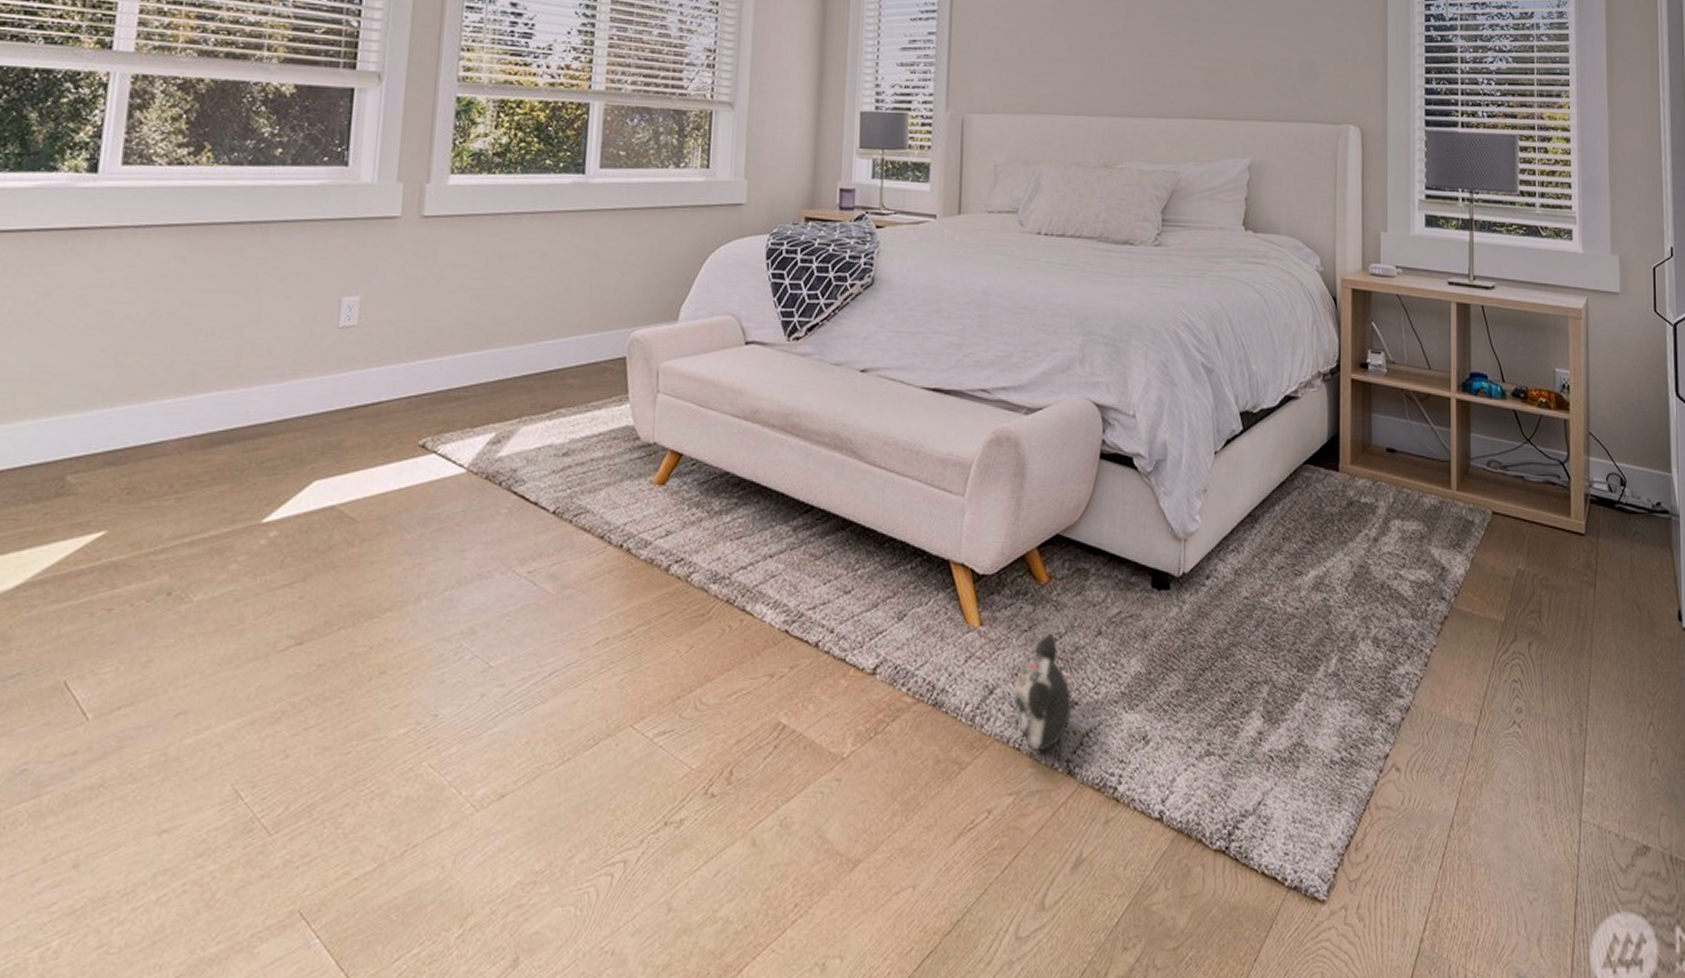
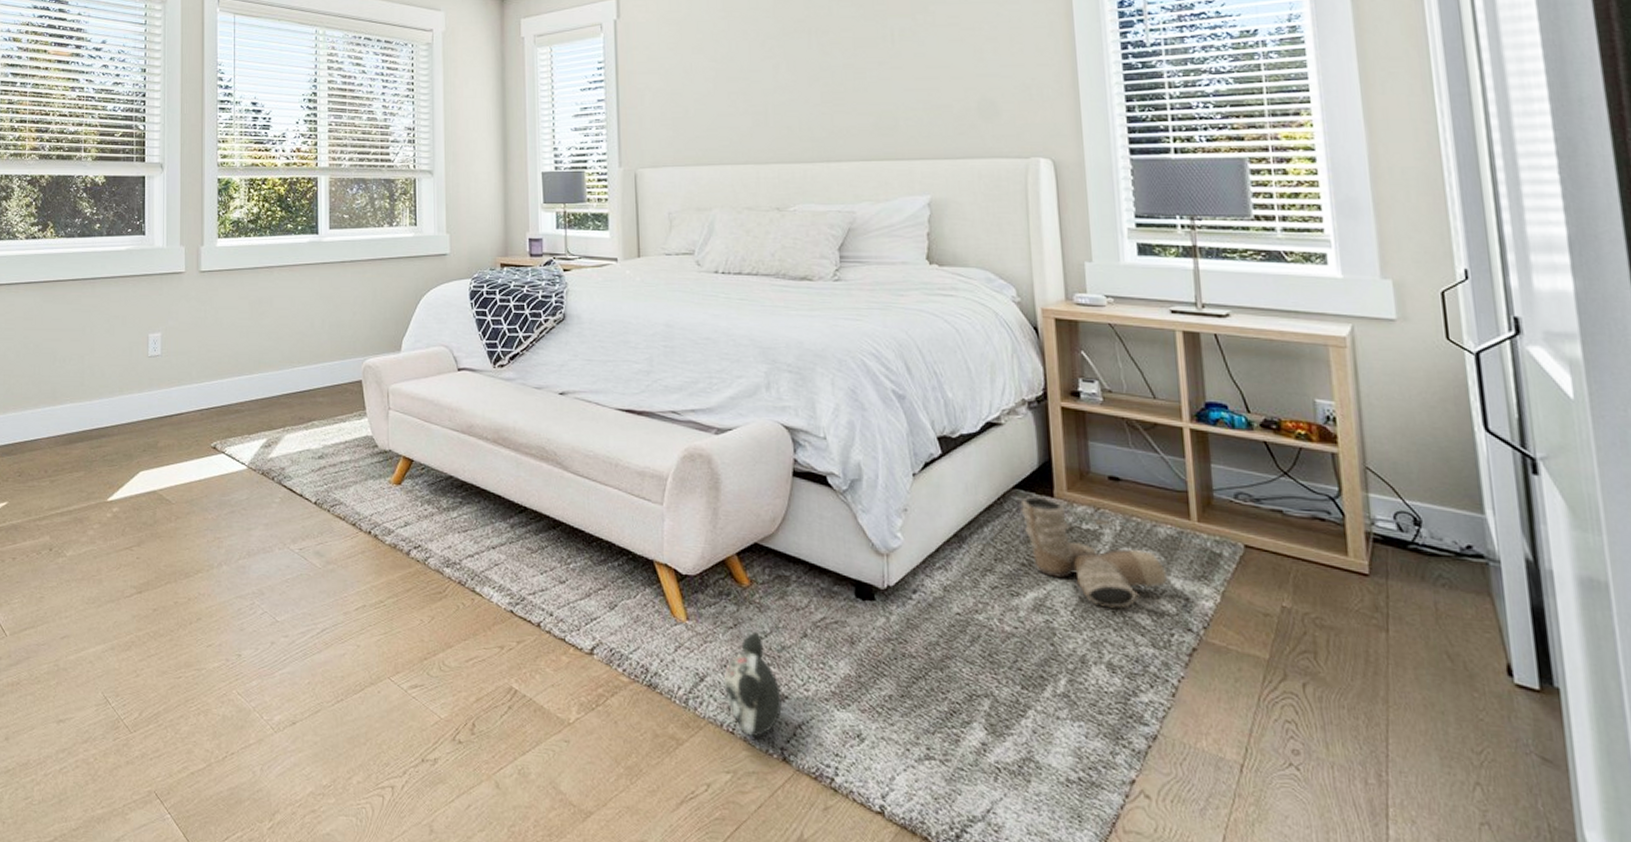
boots: none [1309,472,1428,581] -> present [1020,497,1167,608]

